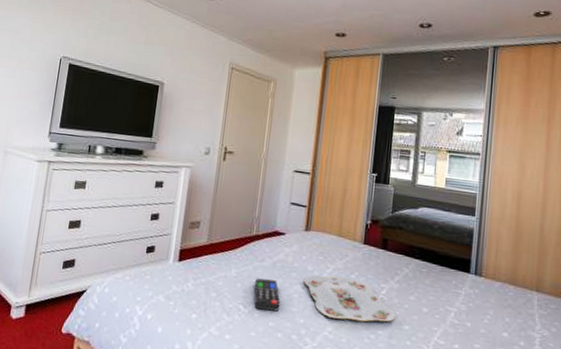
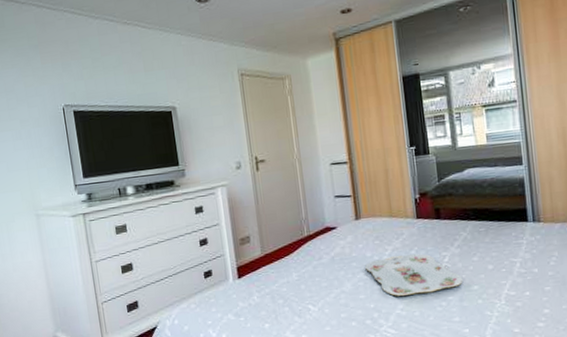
remote control: present [254,278,281,312] -> none [317,274,348,306]

